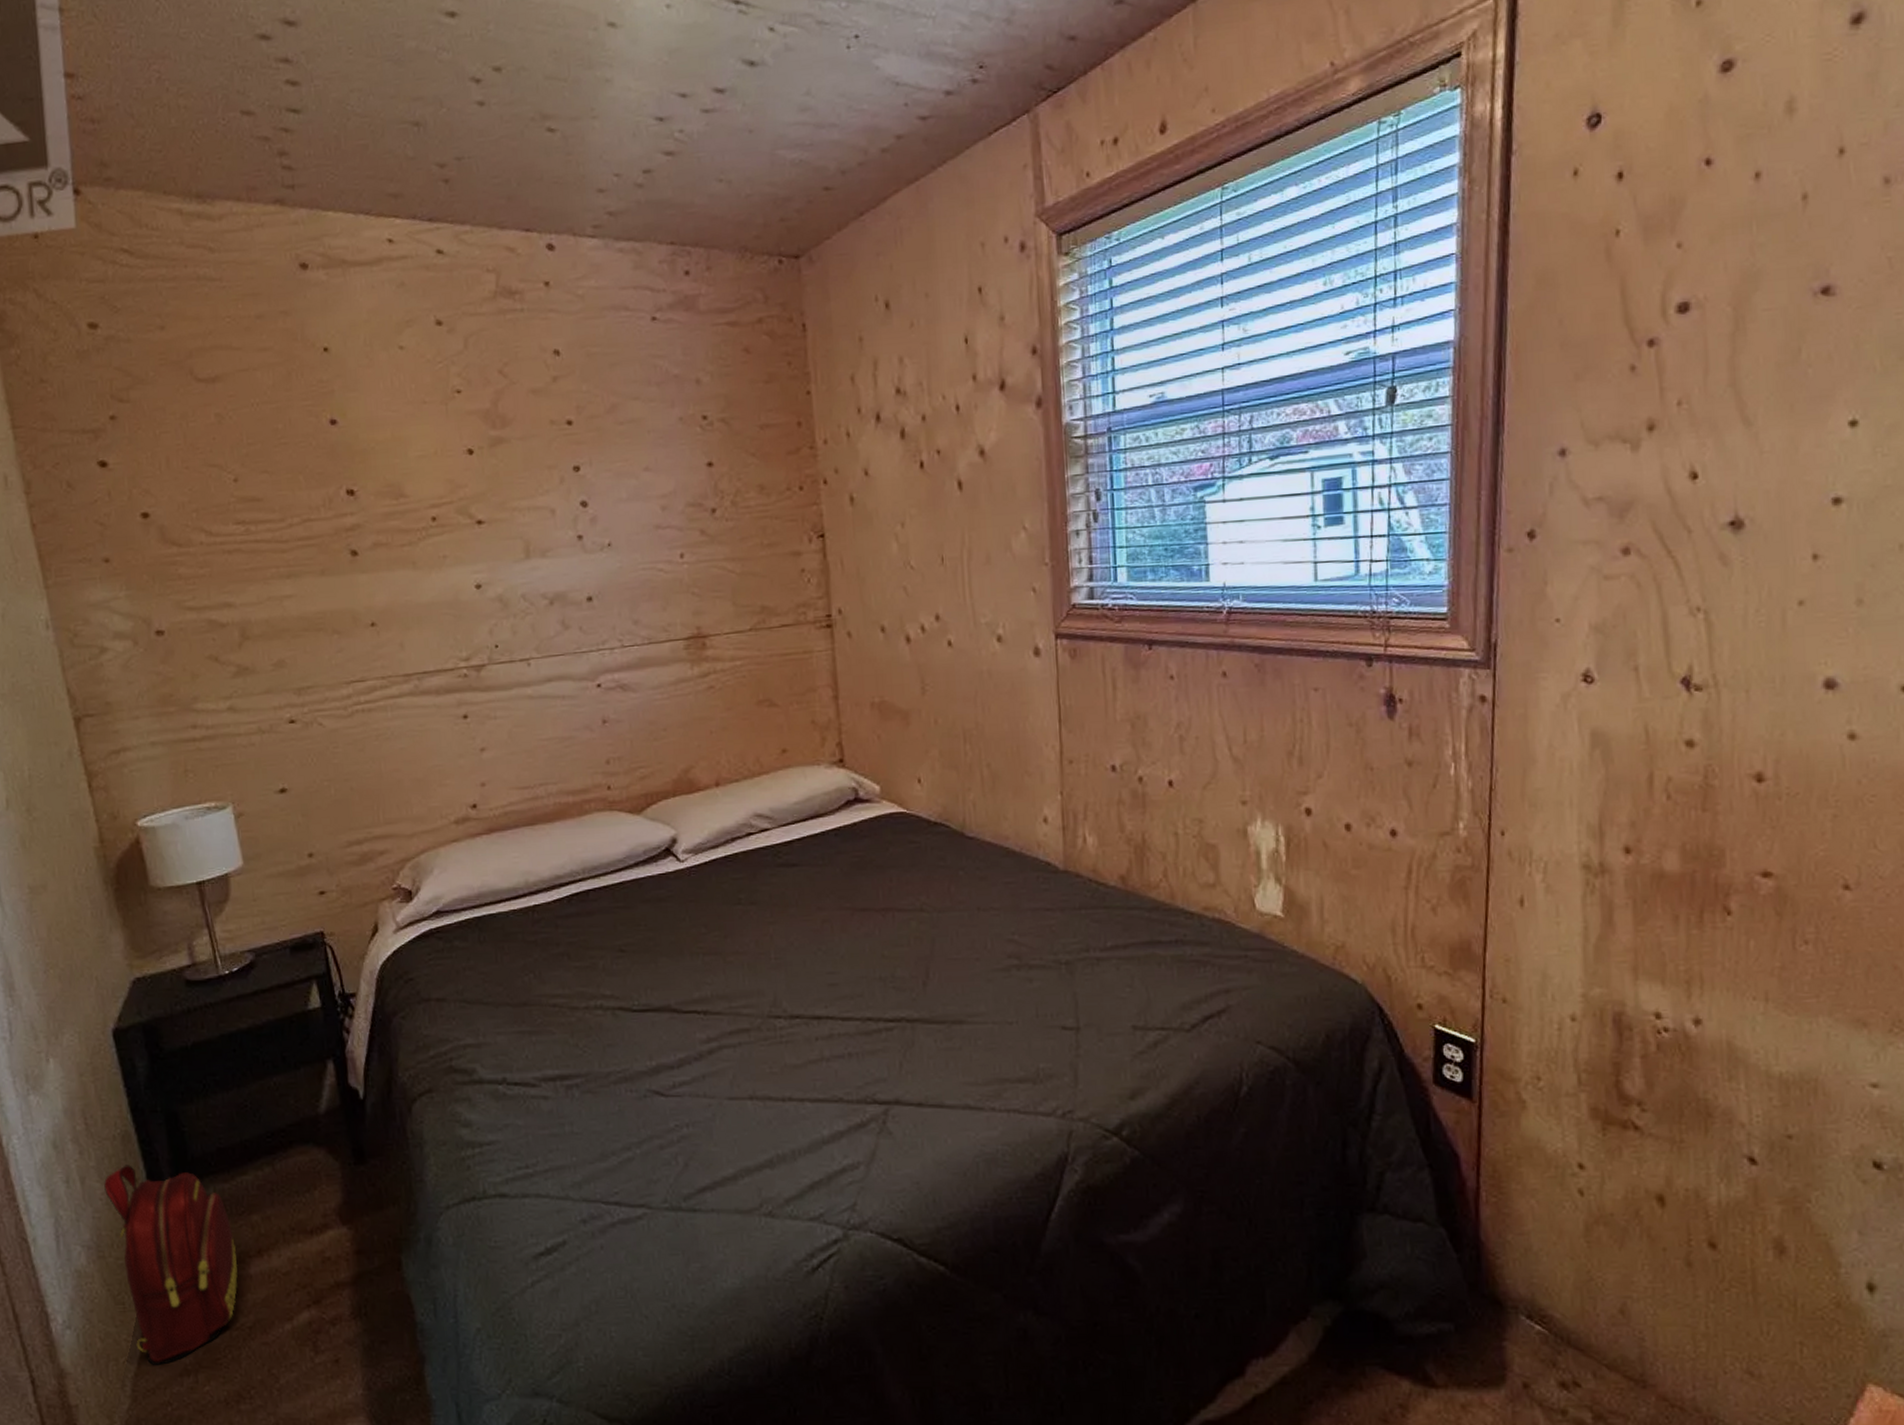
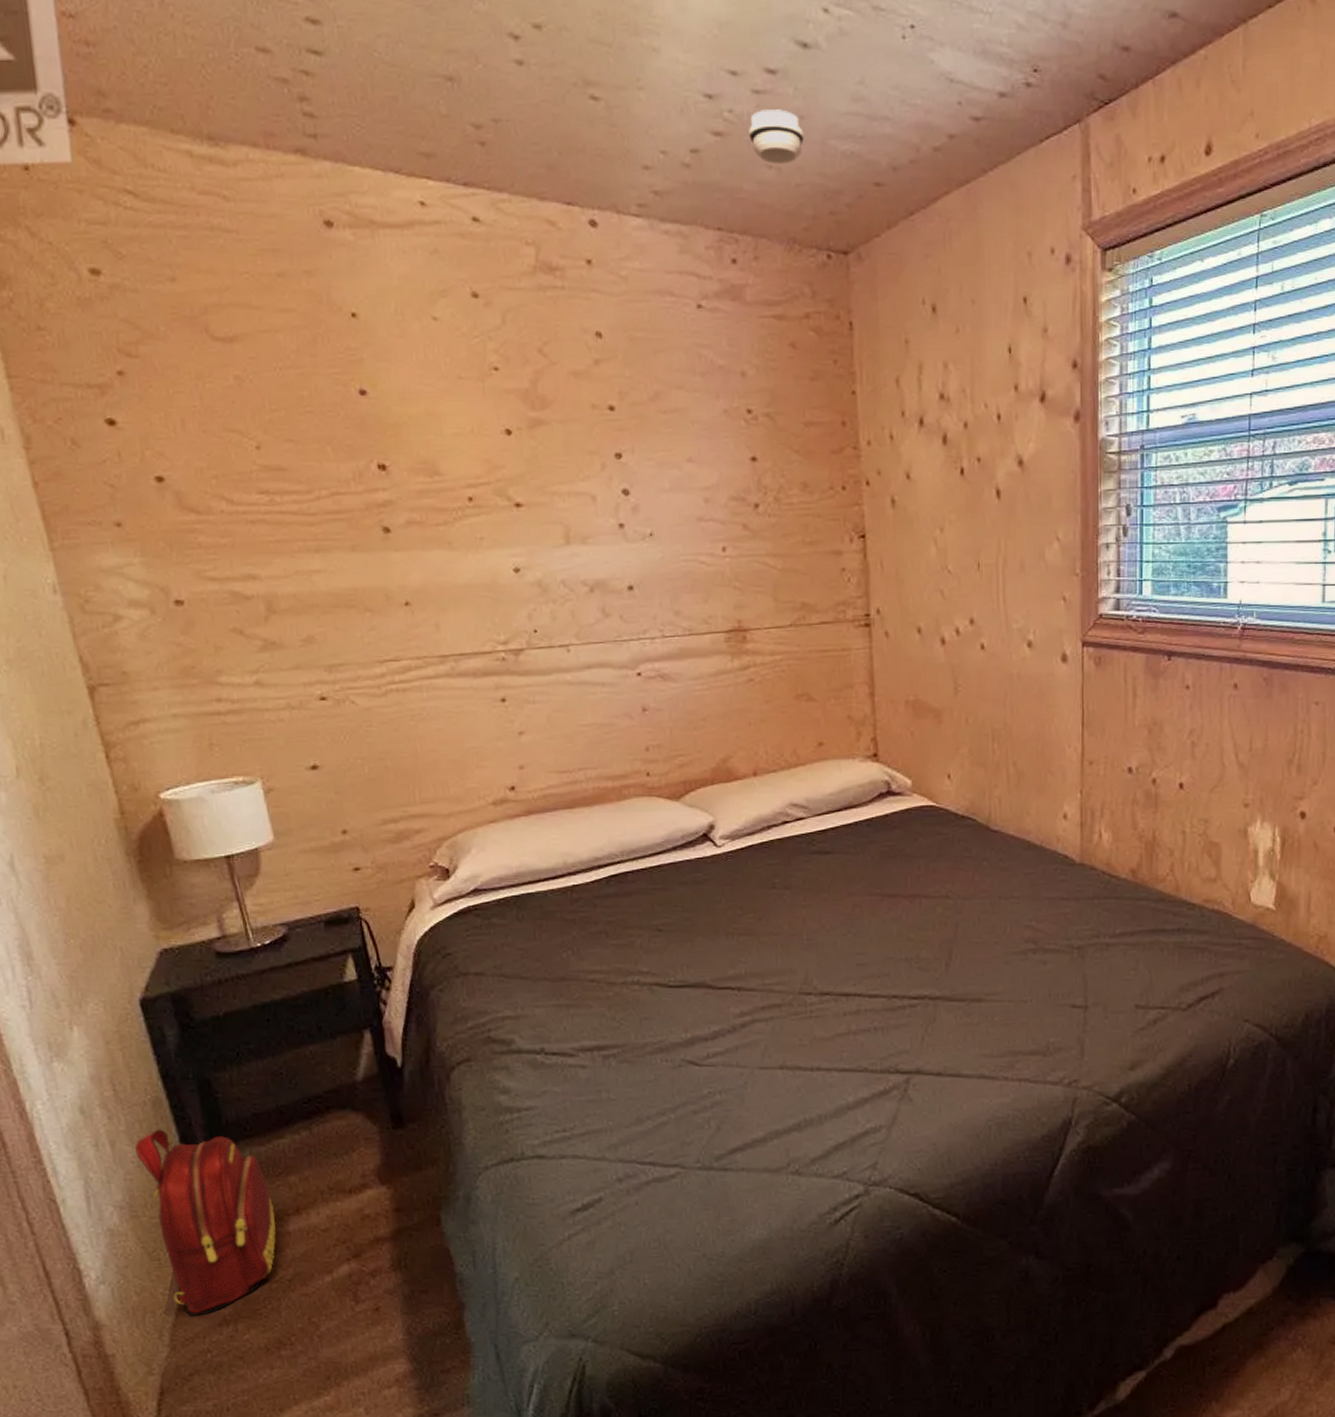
smoke detector: none [699,125,753,178] -> present [749,109,804,164]

